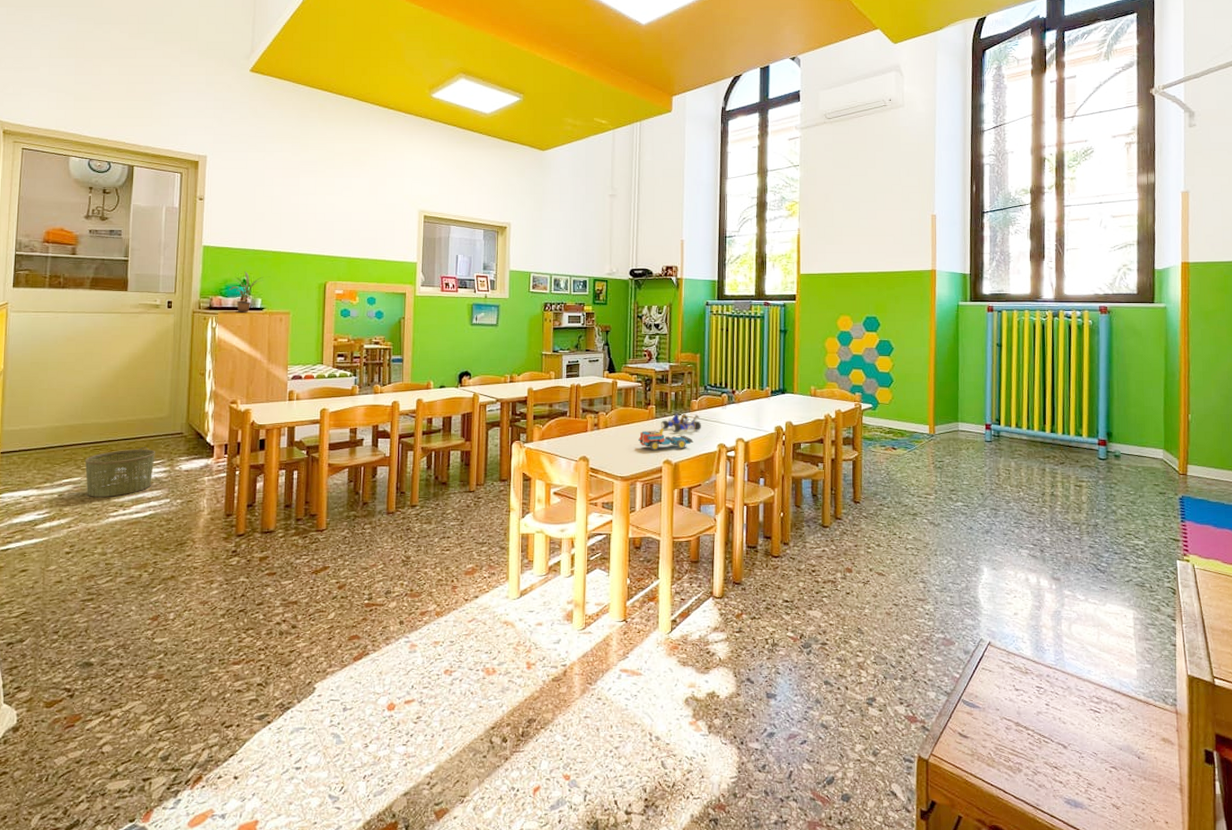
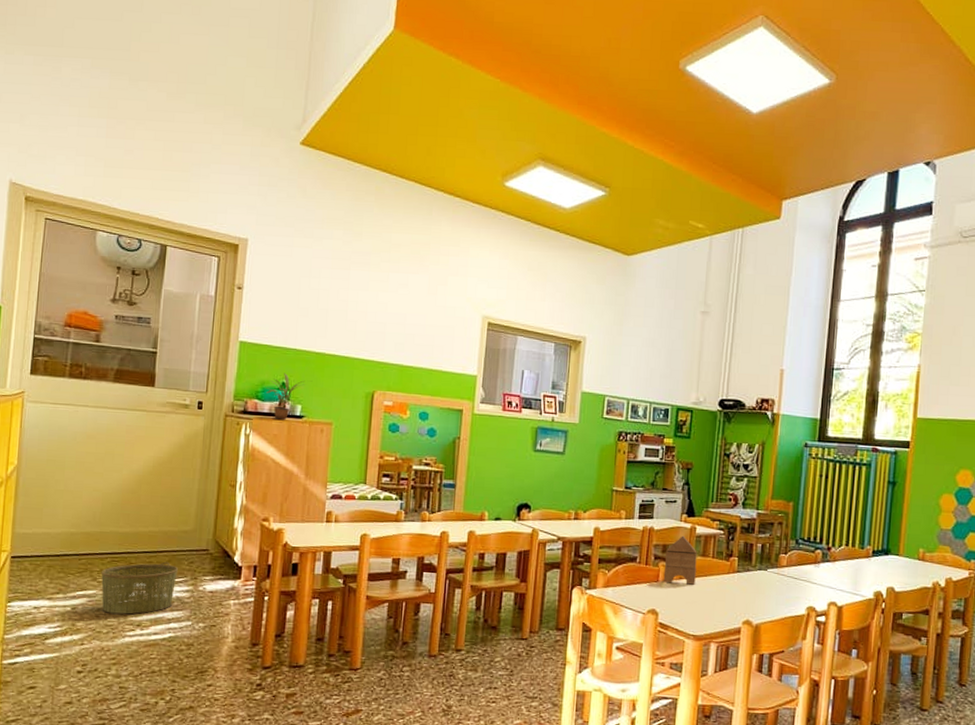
toy blocks: none [591,390,620,432] -> present [663,535,697,585]
toy truck: present [638,427,694,451] -> none [716,583,779,610]
toy car: present [661,412,701,433] -> none [743,567,789,591]

